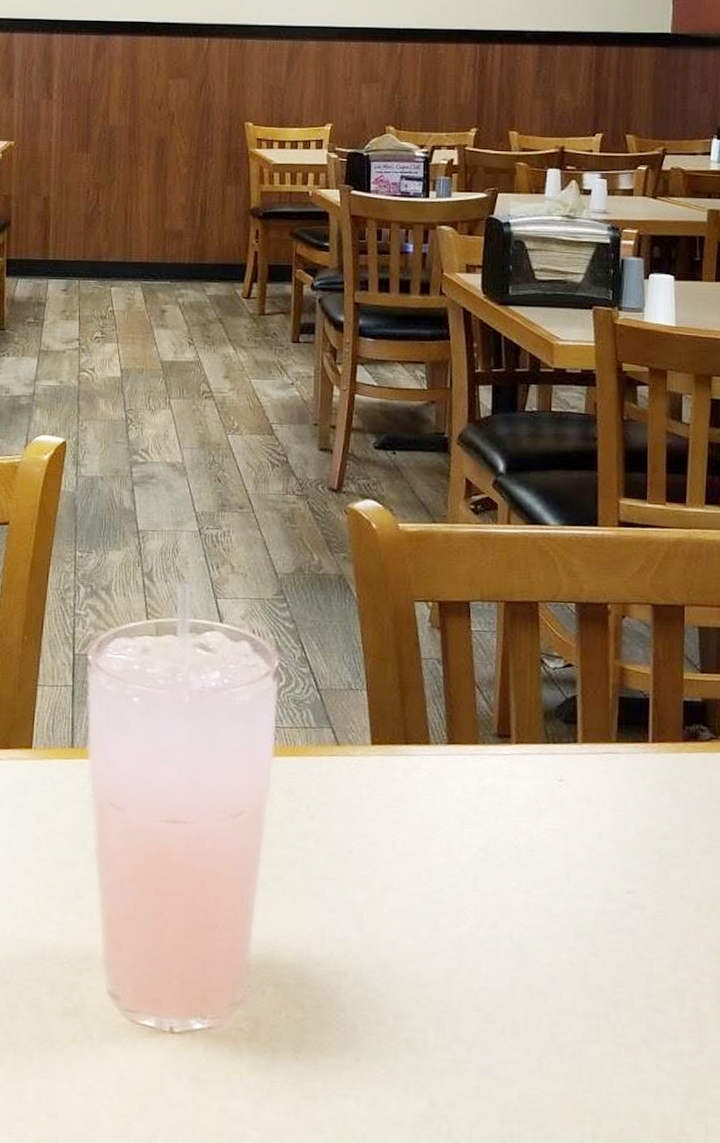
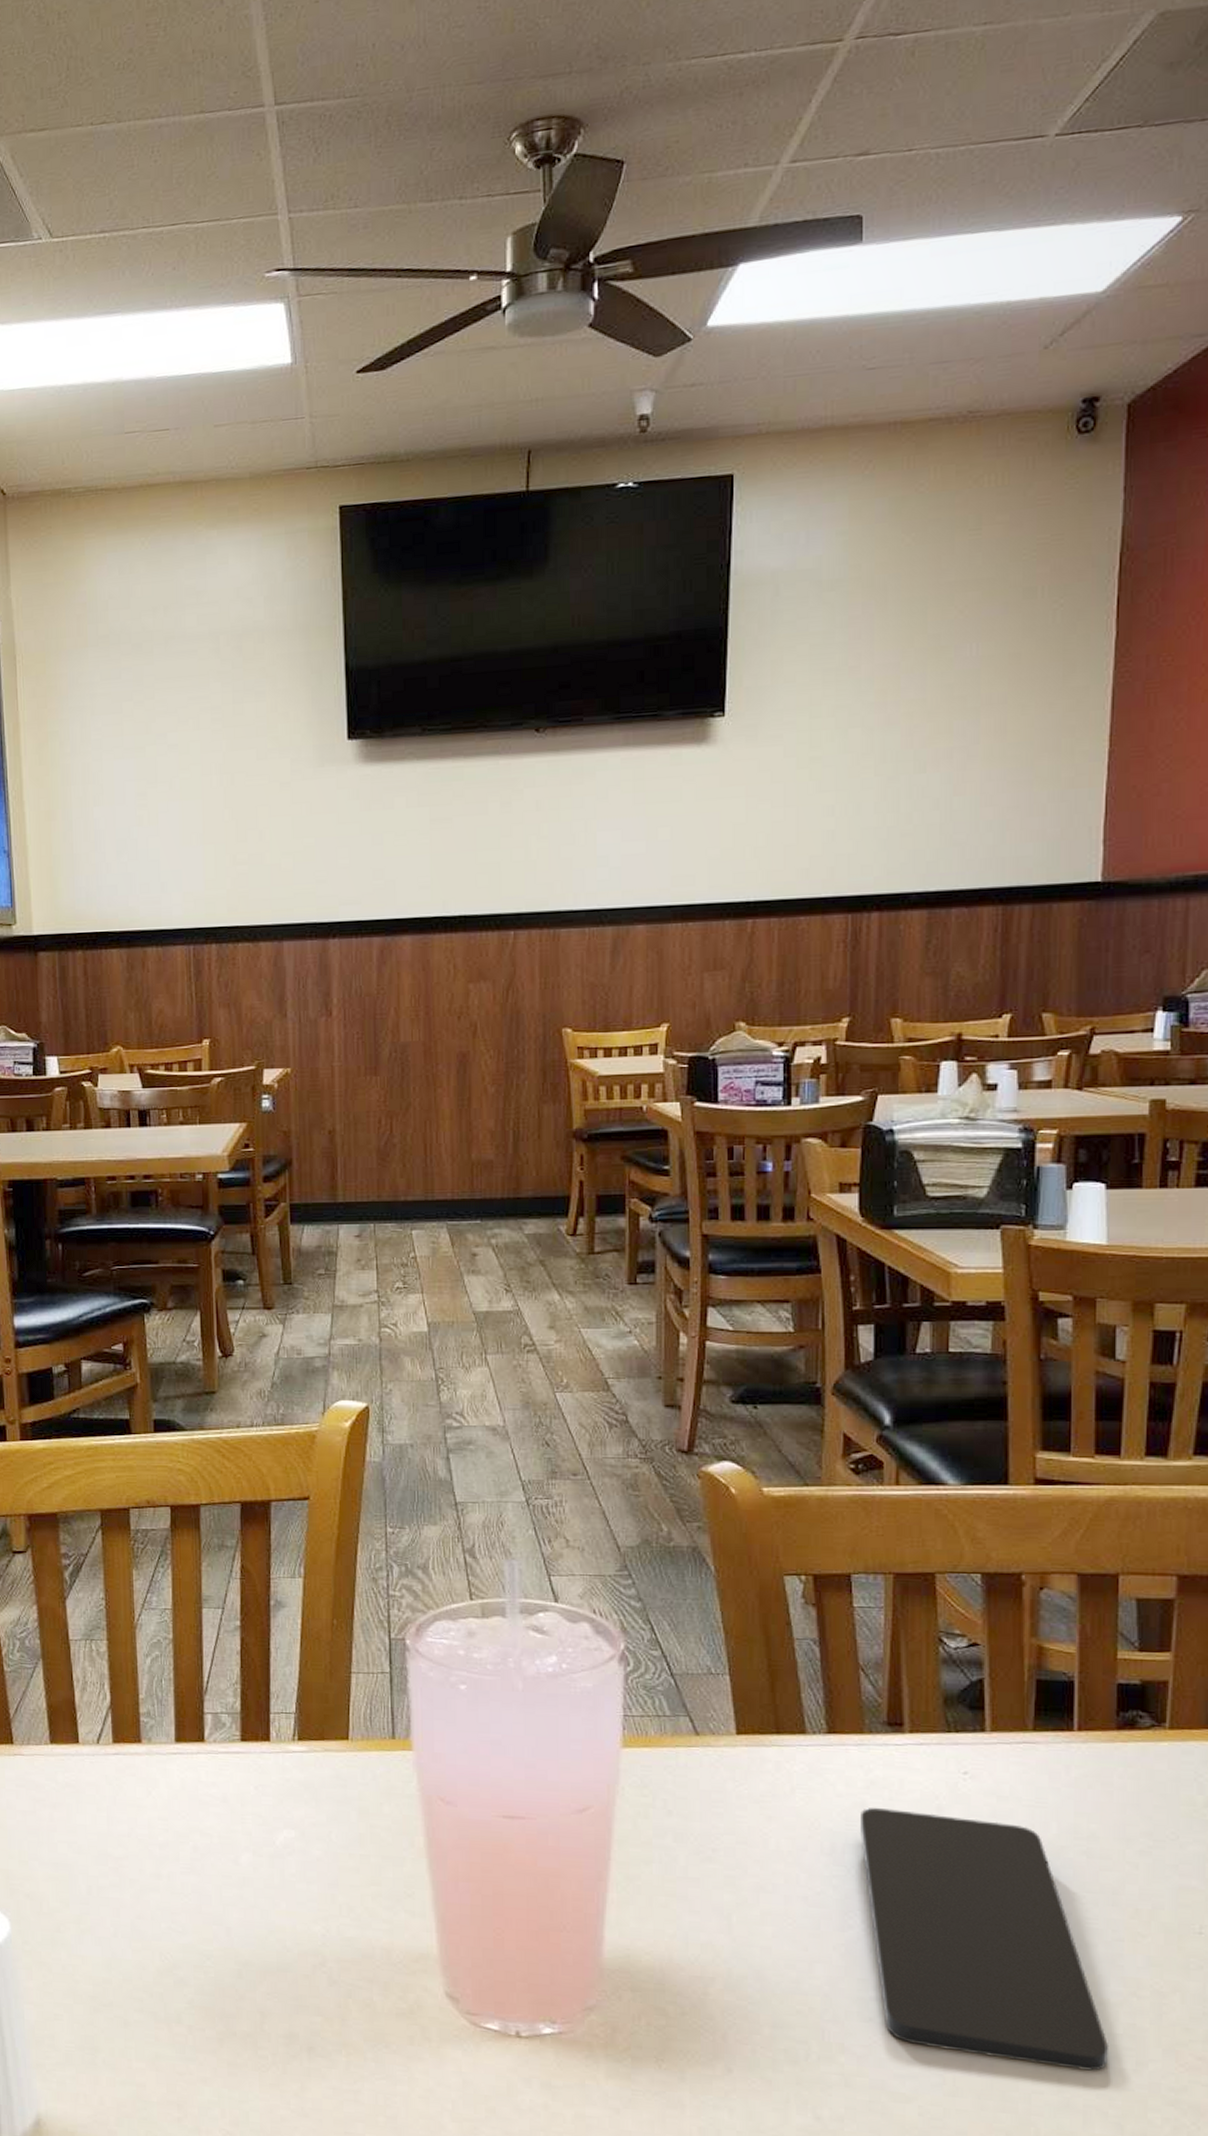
smartphone: none [472,812,677,1053] -> present [859,1808,1110,2071]

